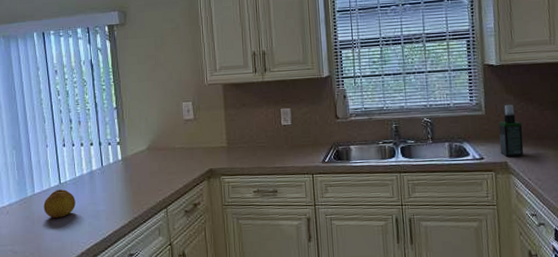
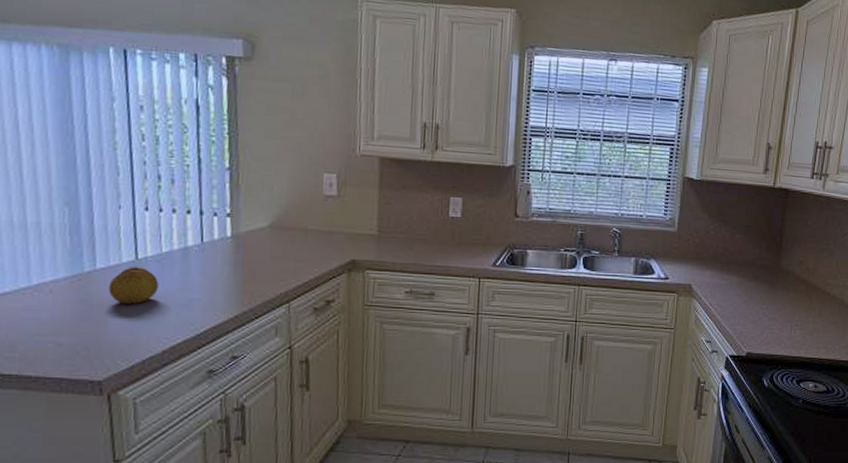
spray bottle: present [498,105,524,157] -> none [686,224,712,280]

